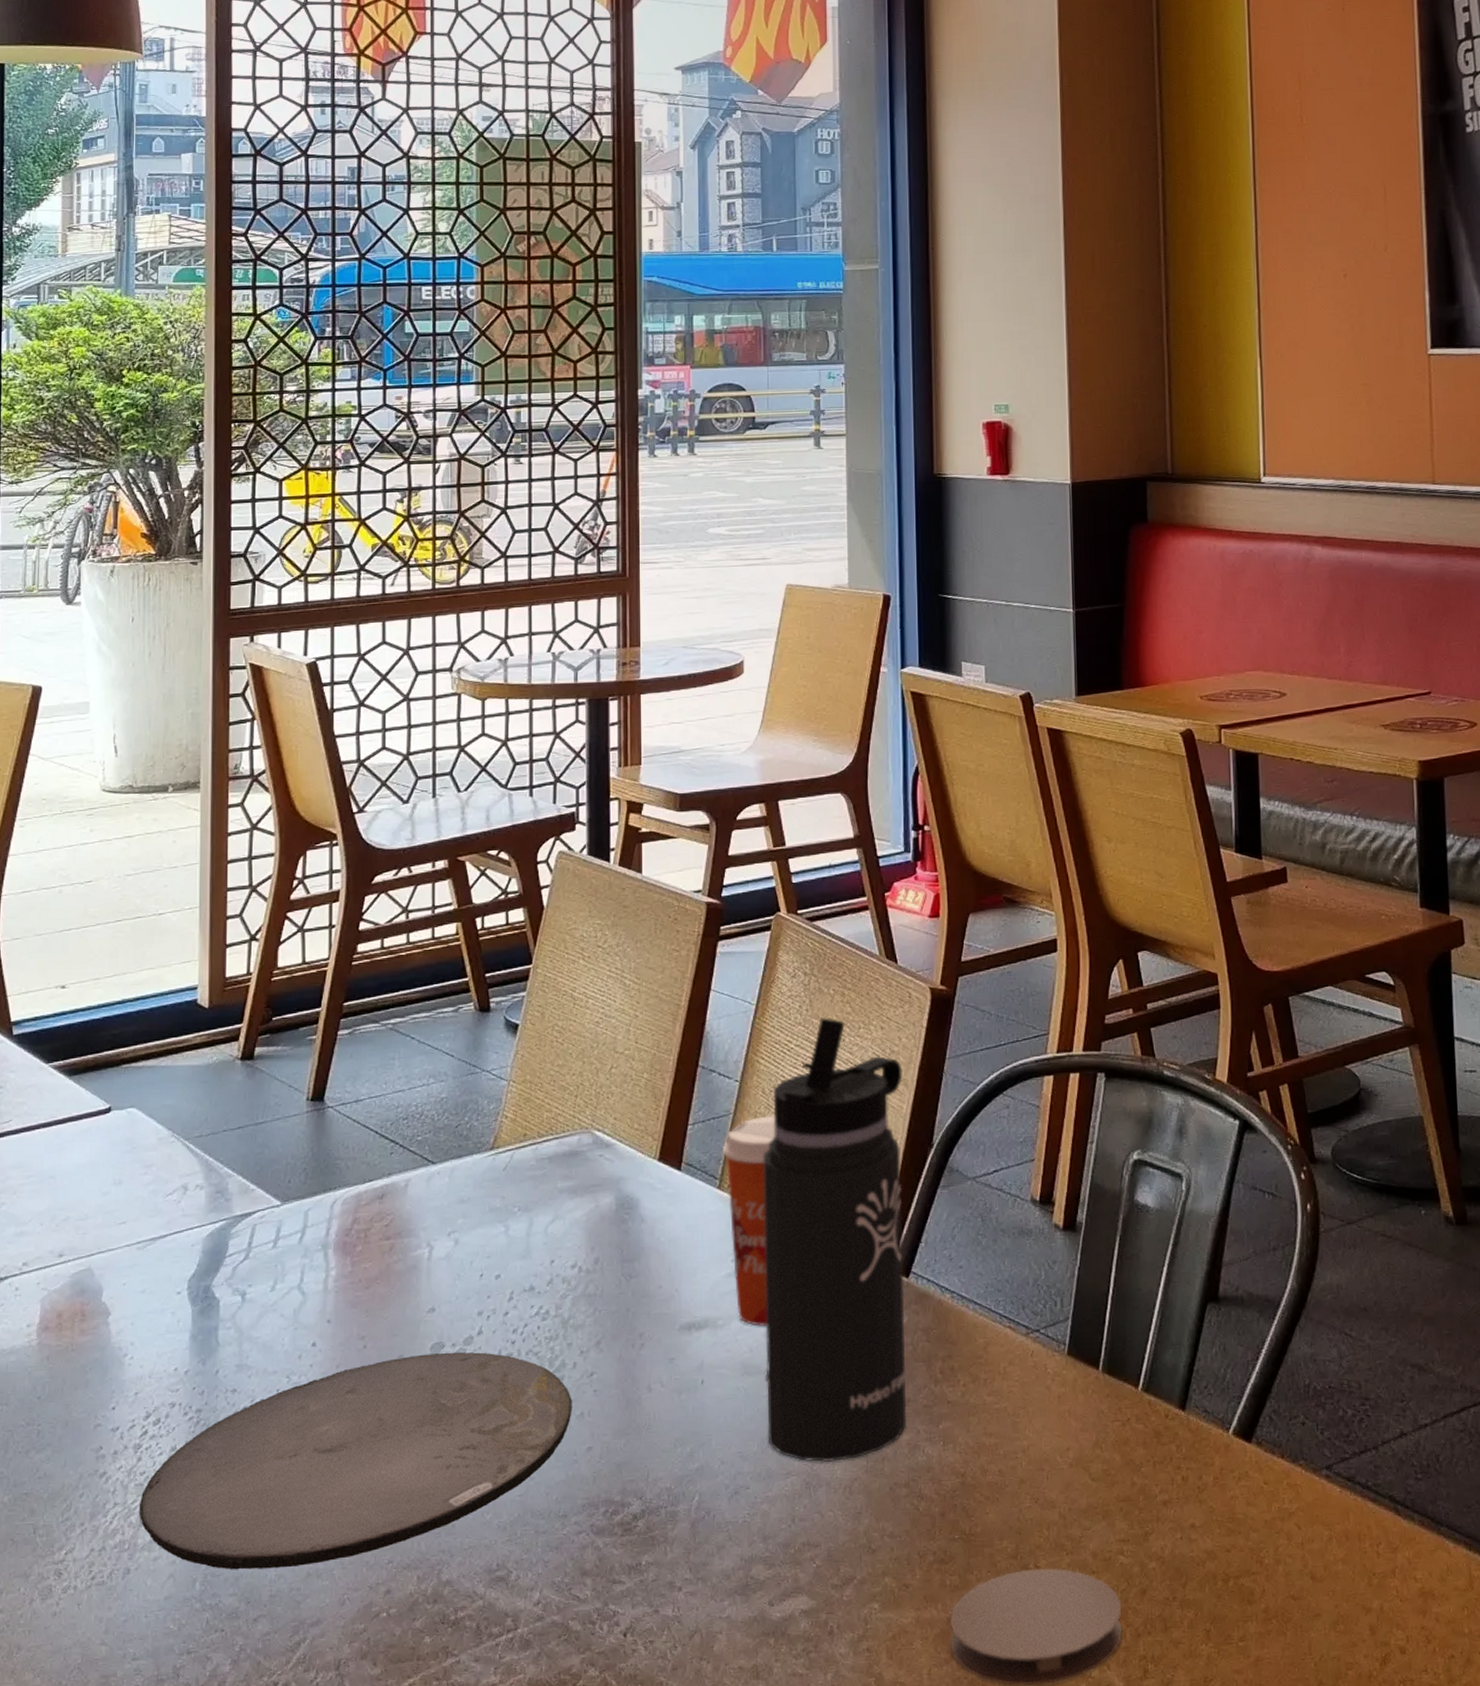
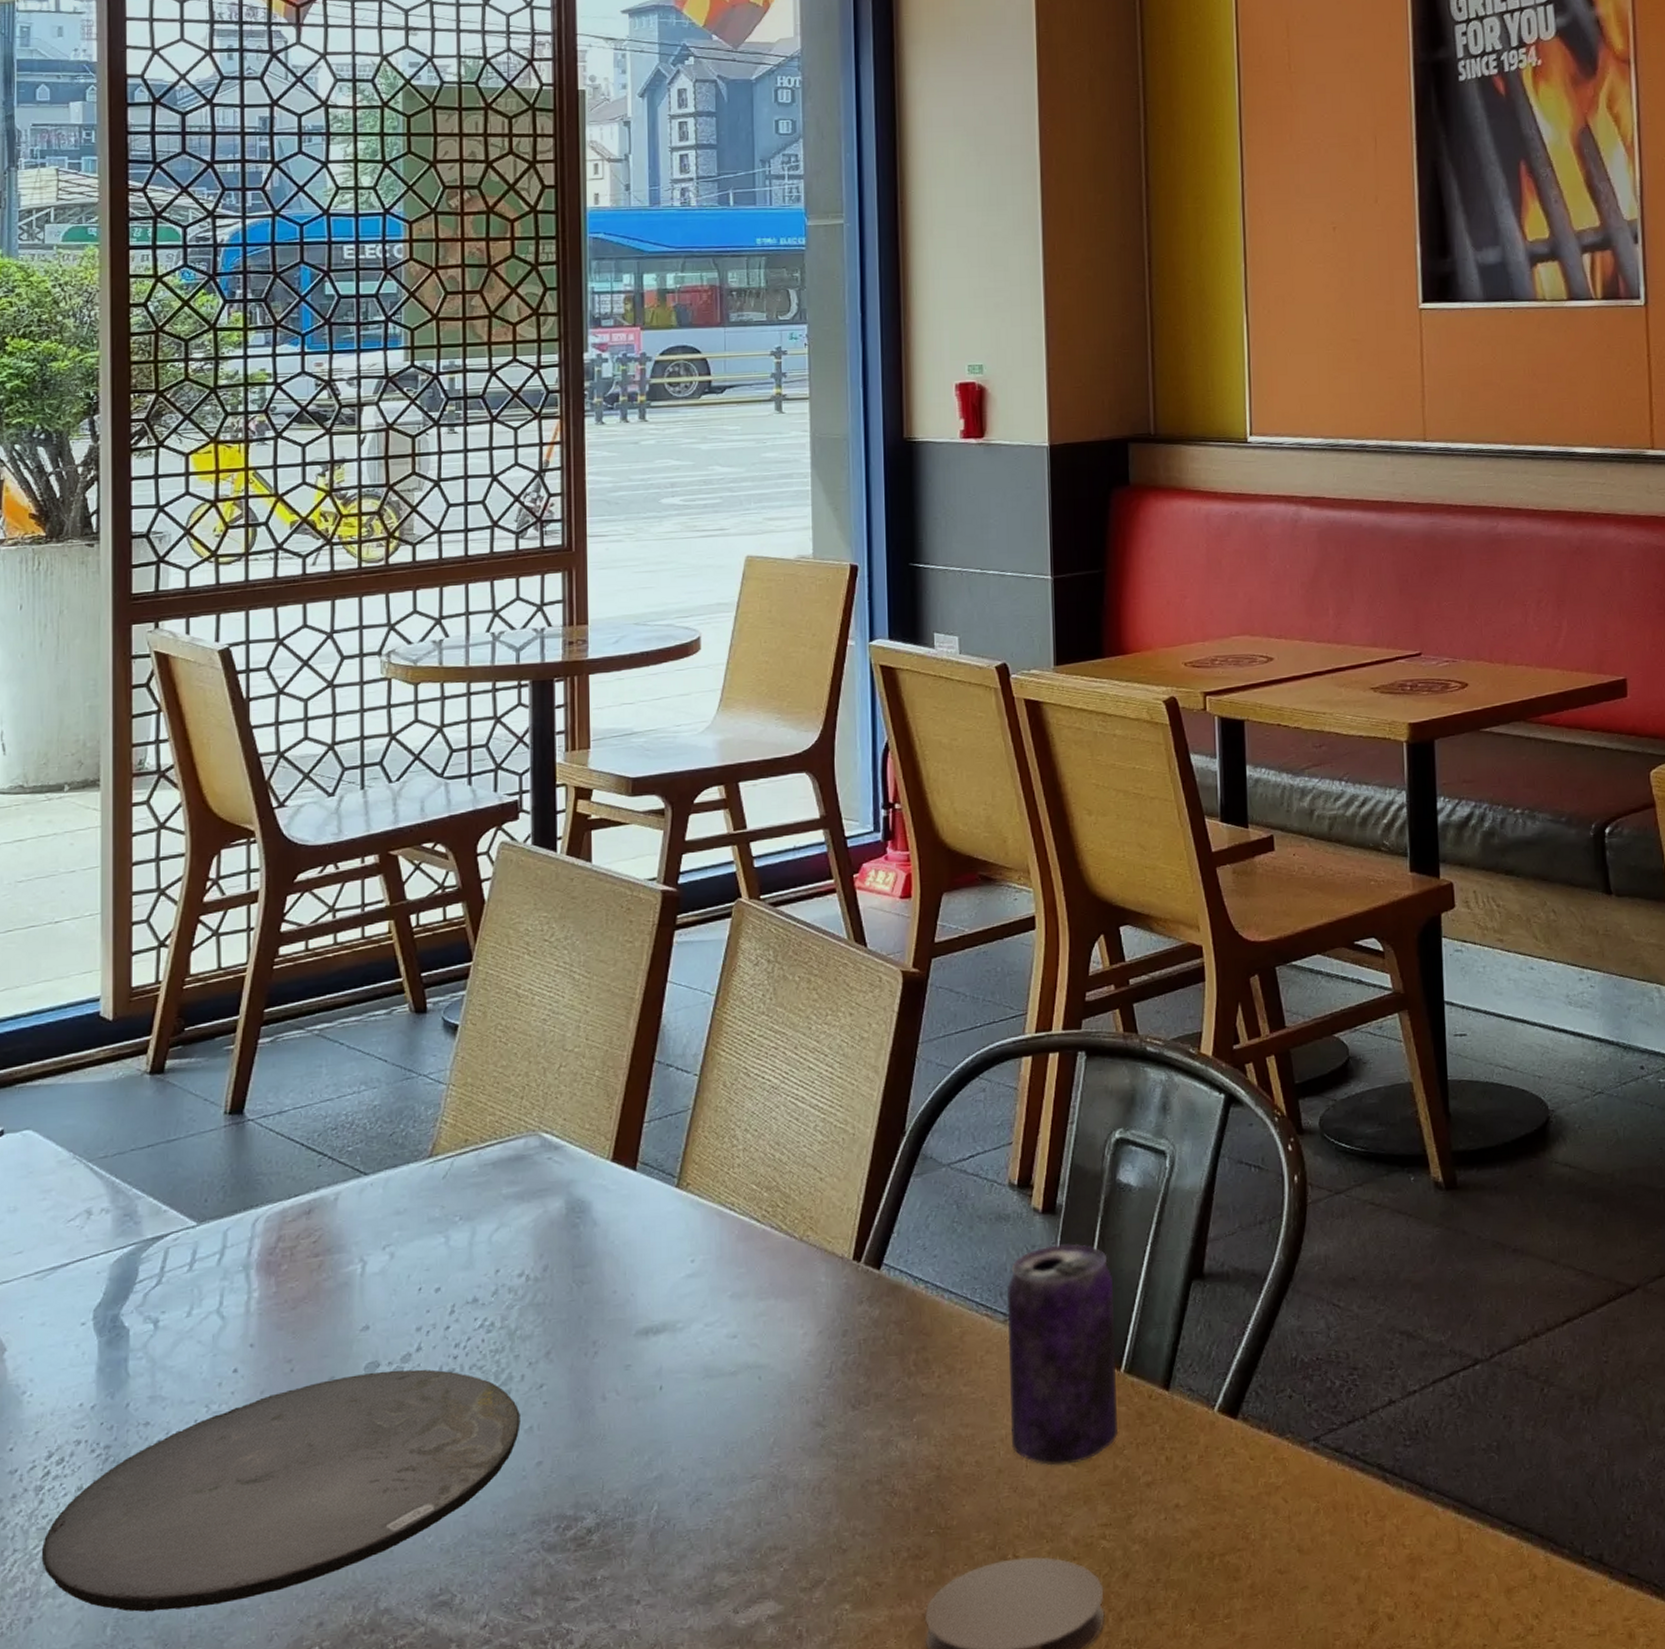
paper cup: present [722,1115,776,1327] -> none [680,1109,738,1328]
thermos bottle: present [764,1017,908,1463] -> none [725,1005,879,1464]
beverage can: none [1028,1261,1136,1479] -> present [1006,1243,1119,1466]

